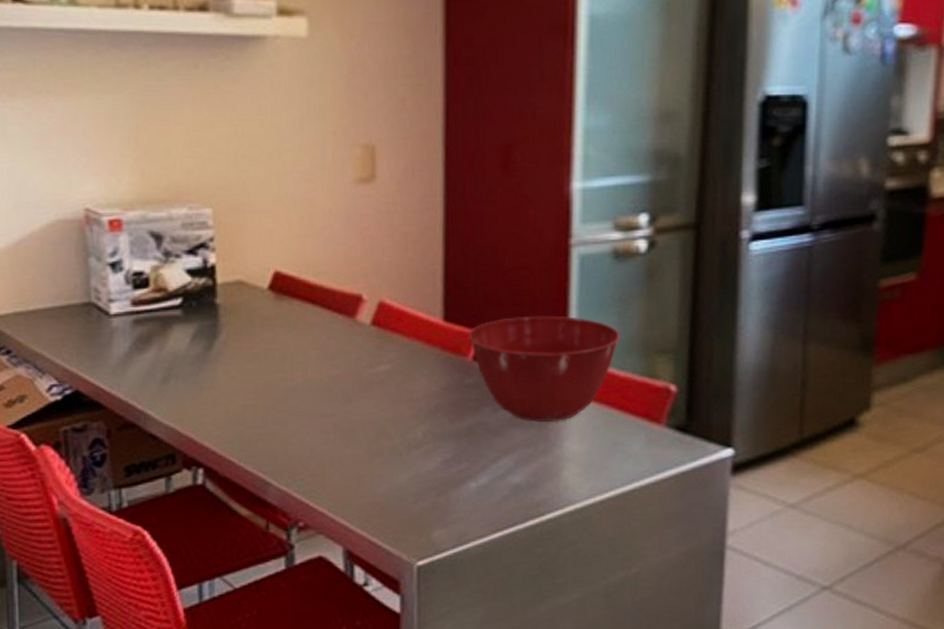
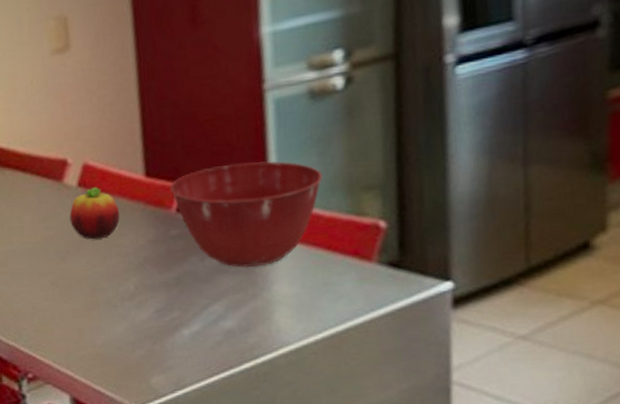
fruit: none [359,327,414,382] -> present [69,187,120,240]

